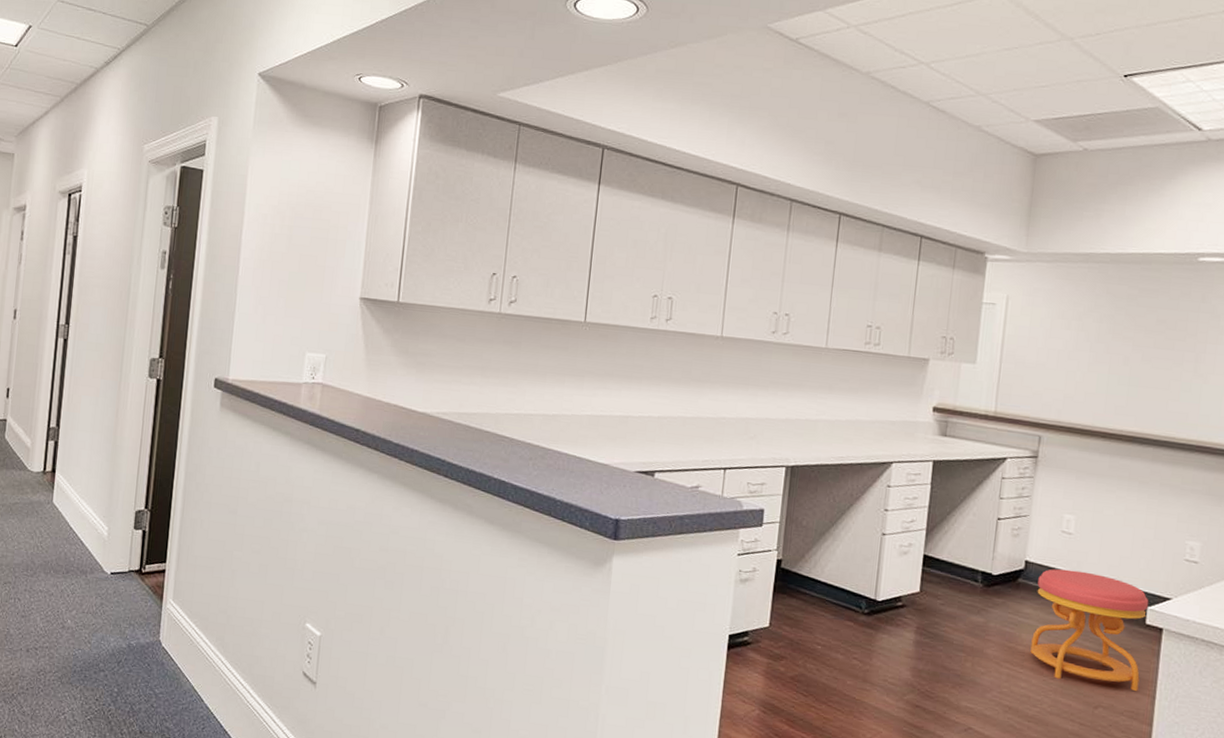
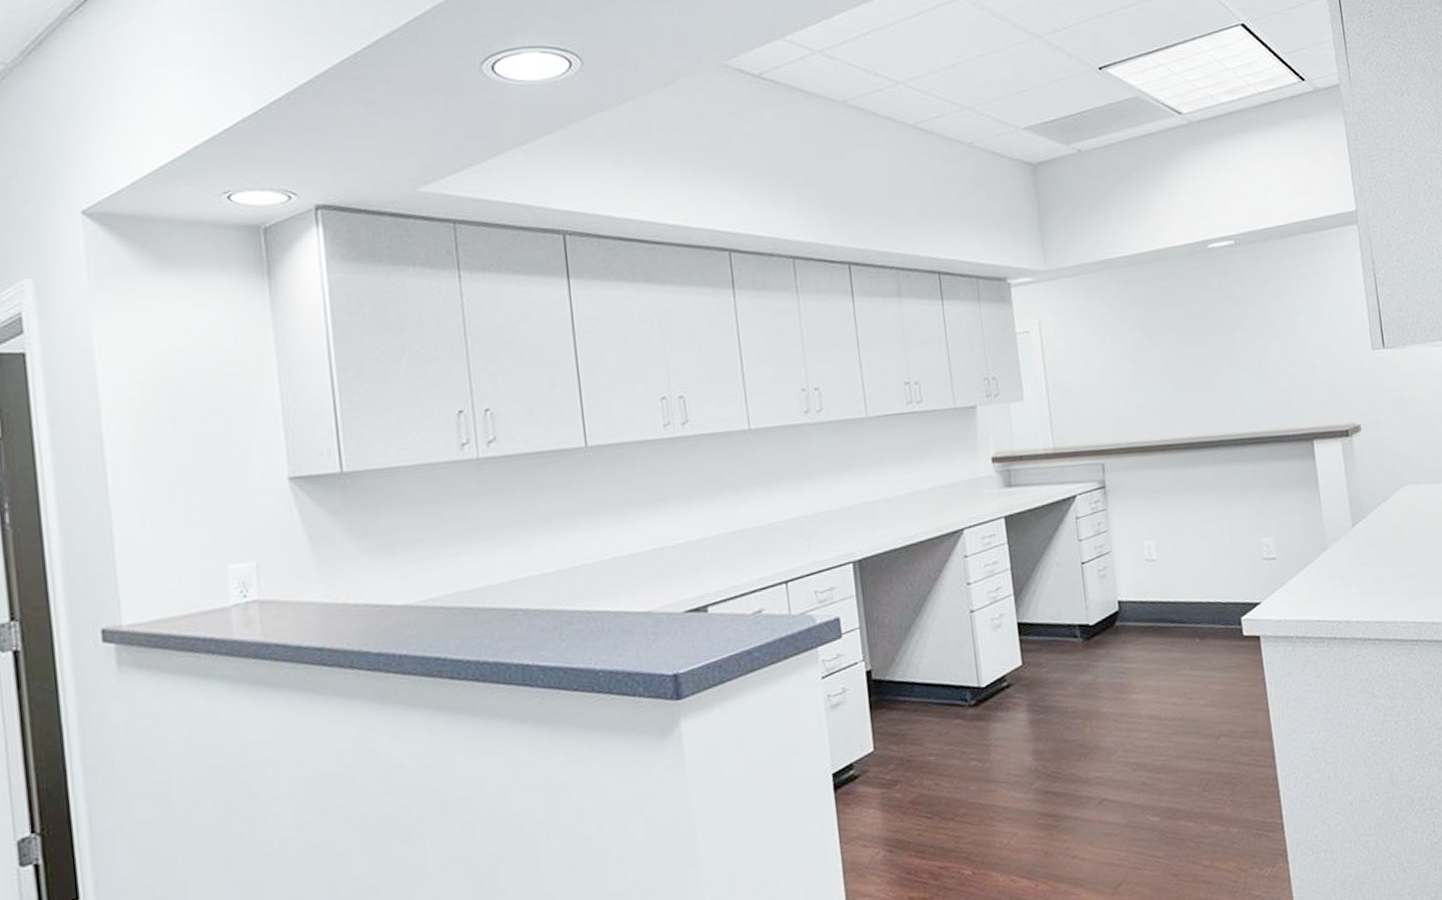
stool: present [1030,569,1149,692] -> none [1134,596,1252,719]

